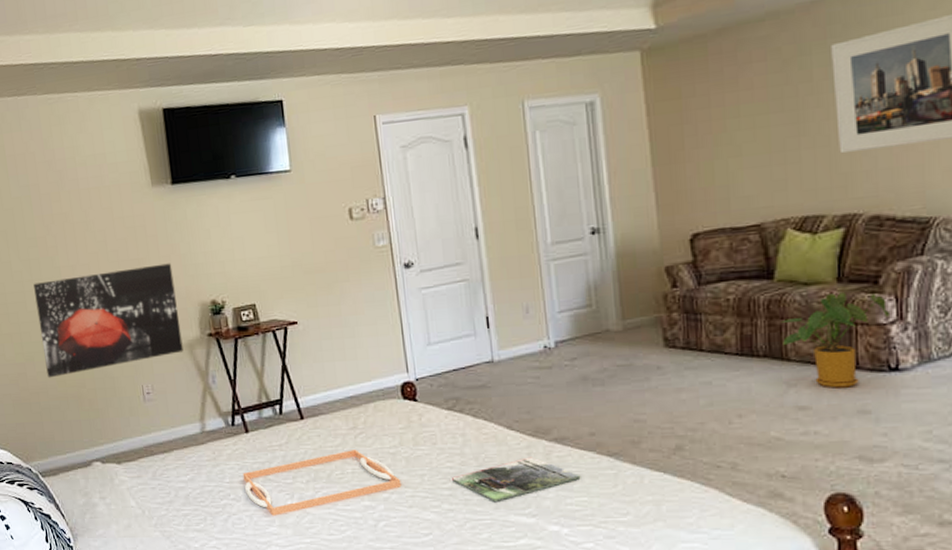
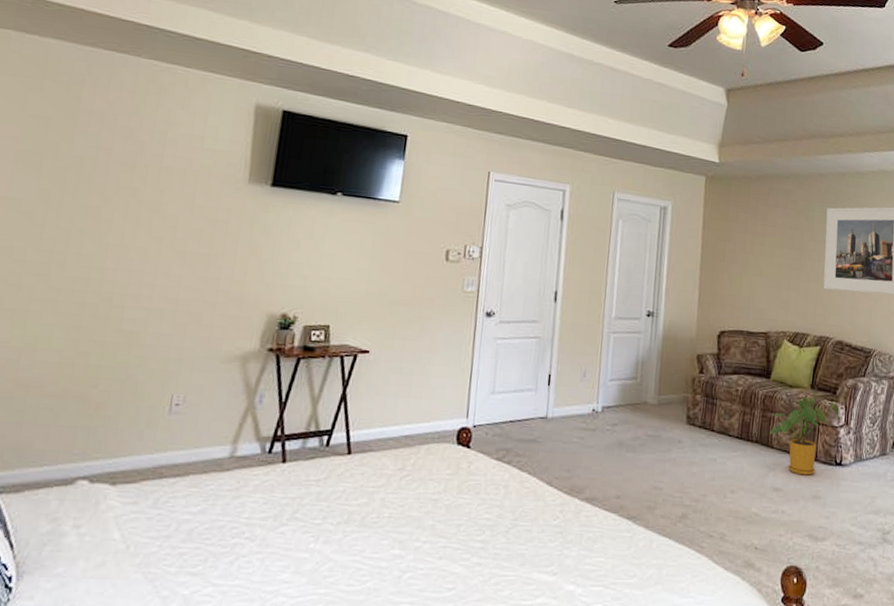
wall art: present [33,263,184,378] -> none [48,256,247,371]
serving tray: present [242,450,402,516] -> none [264,492,437,561]
magazine: present [452,457,581,501] -> none [487,514,602,557]

